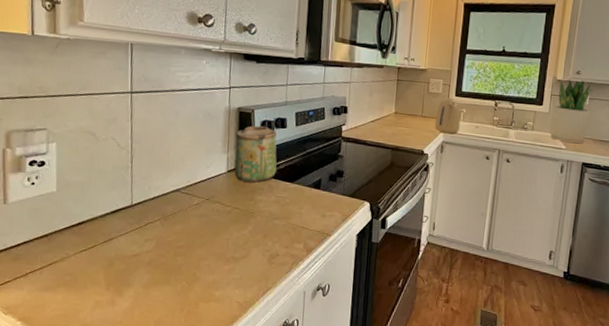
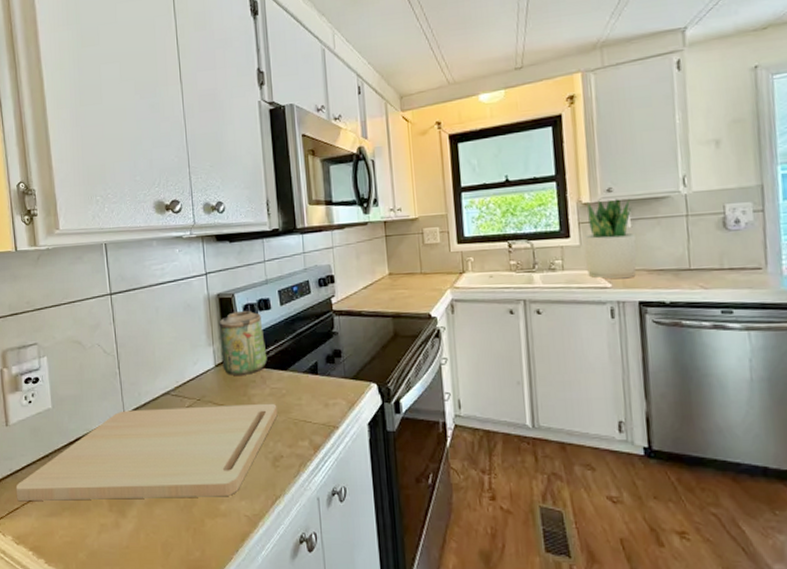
cutting board: none [8,201,280,285] -> present [15,403,278,501]
kettle: present [434,97,461,134] -> none [438,246,471,290]

